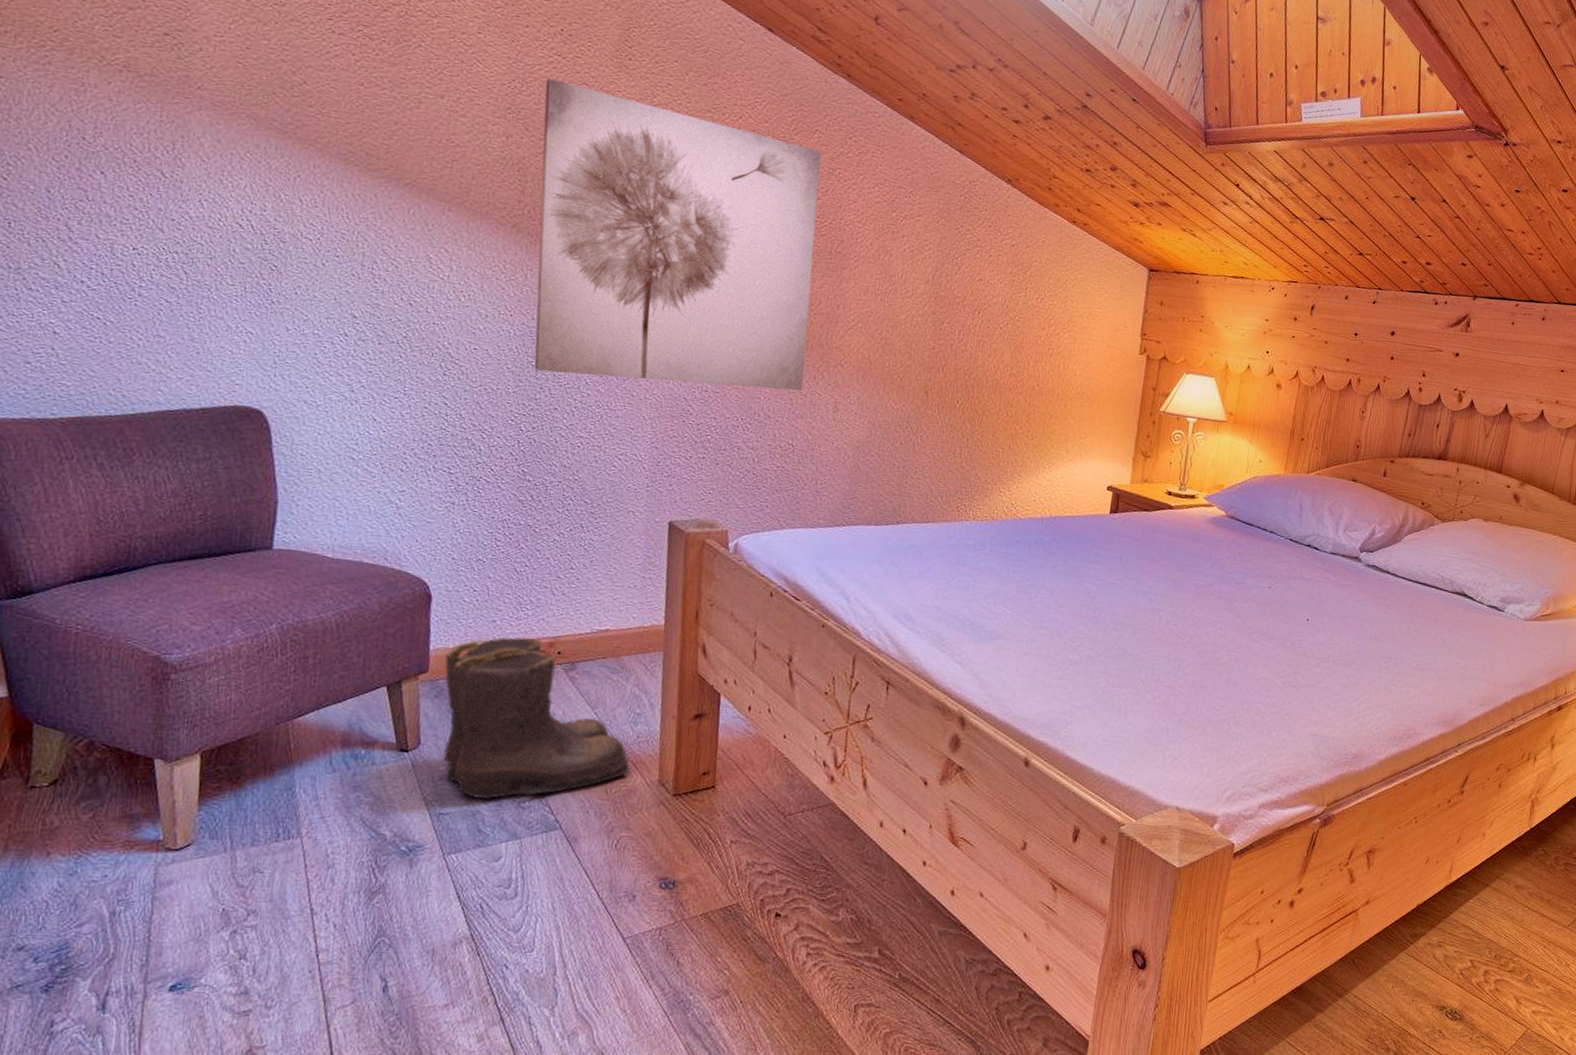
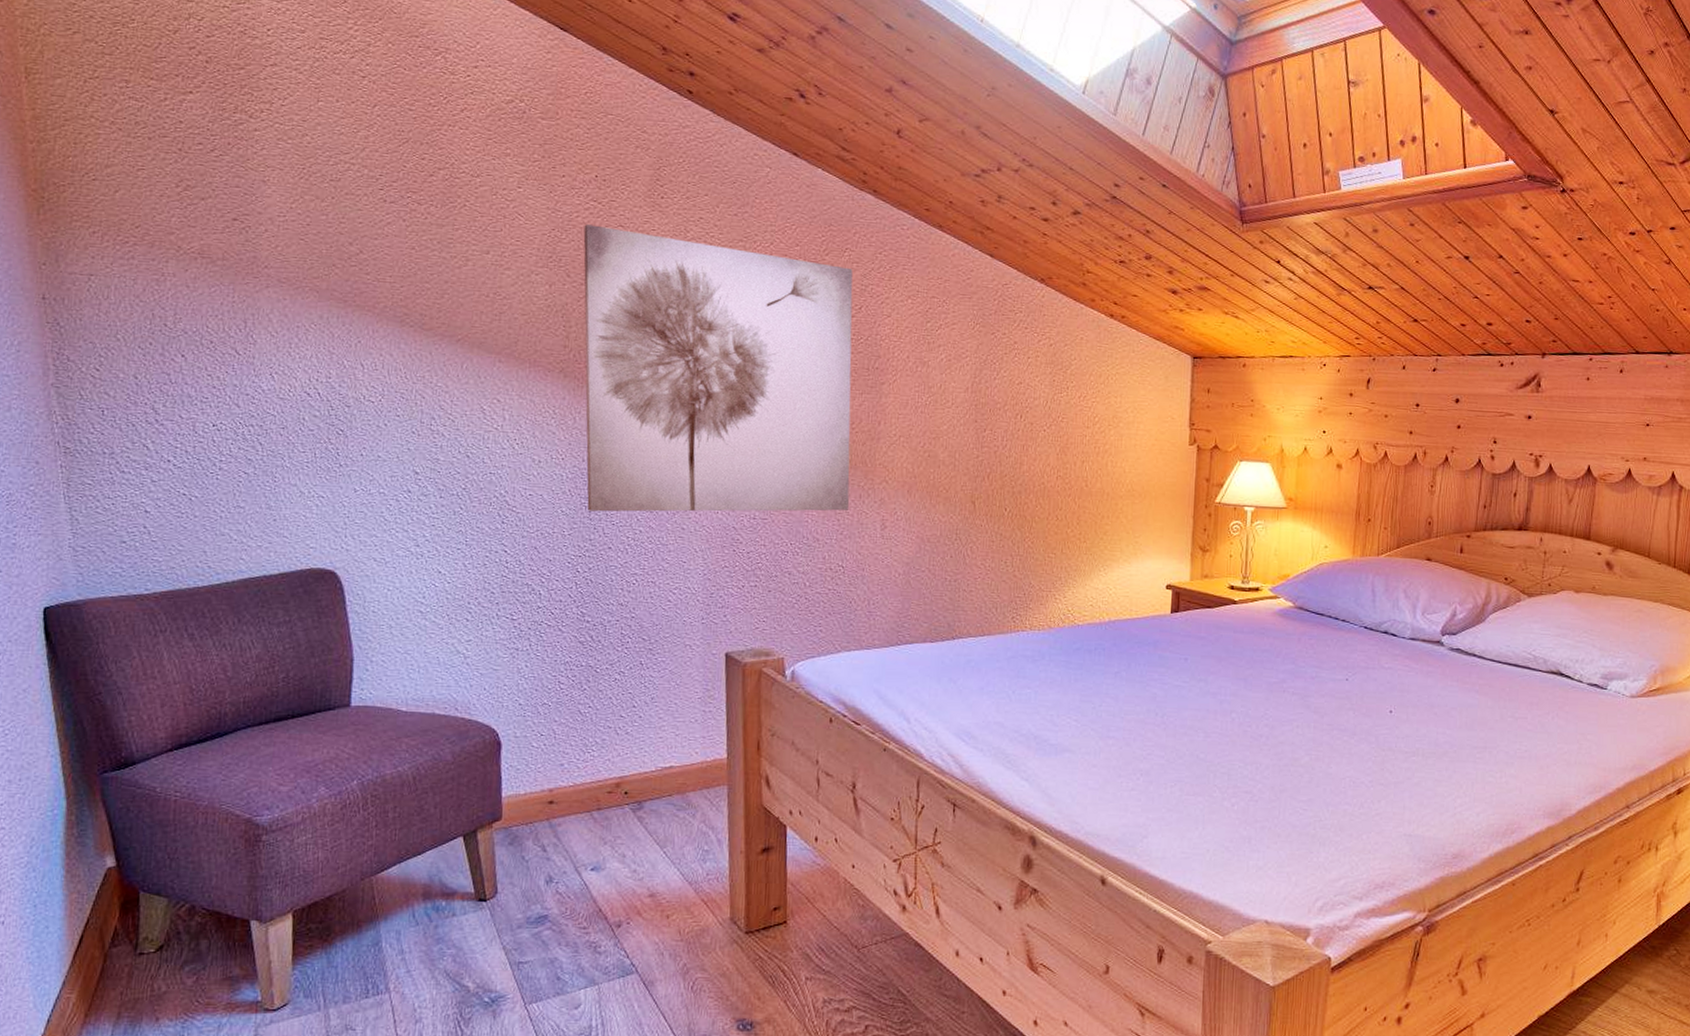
boots: present [443,637,631,799] -> none [516,779,703,945]

